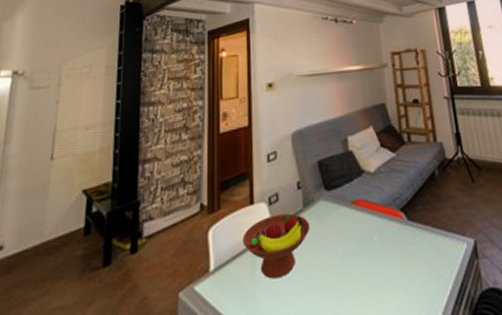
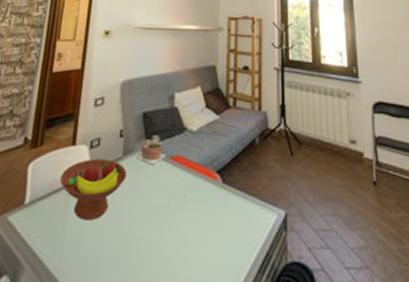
succulent plant: none [318,182,347,213] -> present [137,135,166,165]

